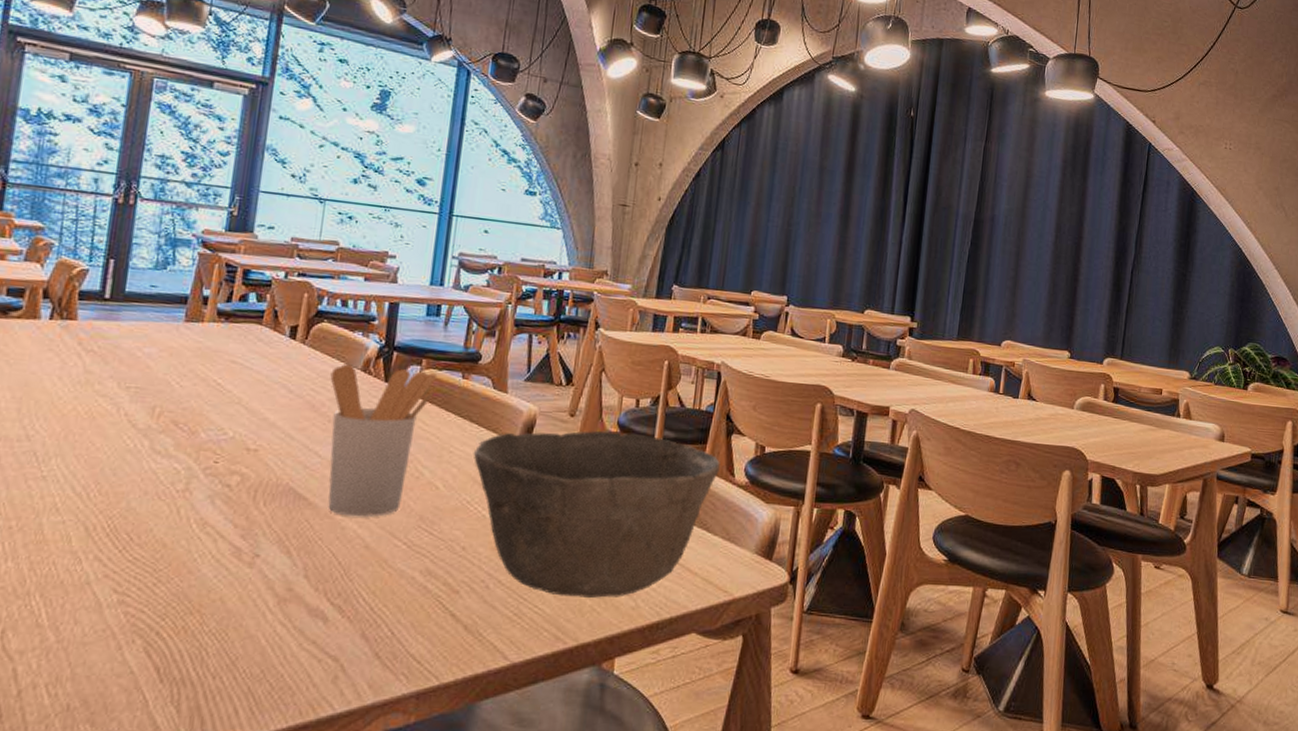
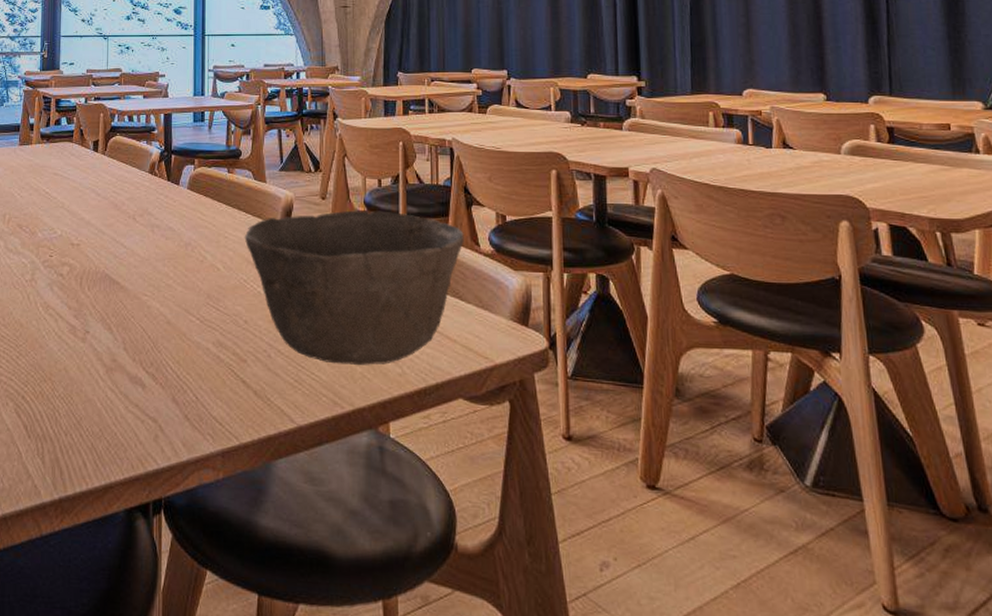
utensil holder: present [328,363,438,517] -> none [126,167,208,297]

